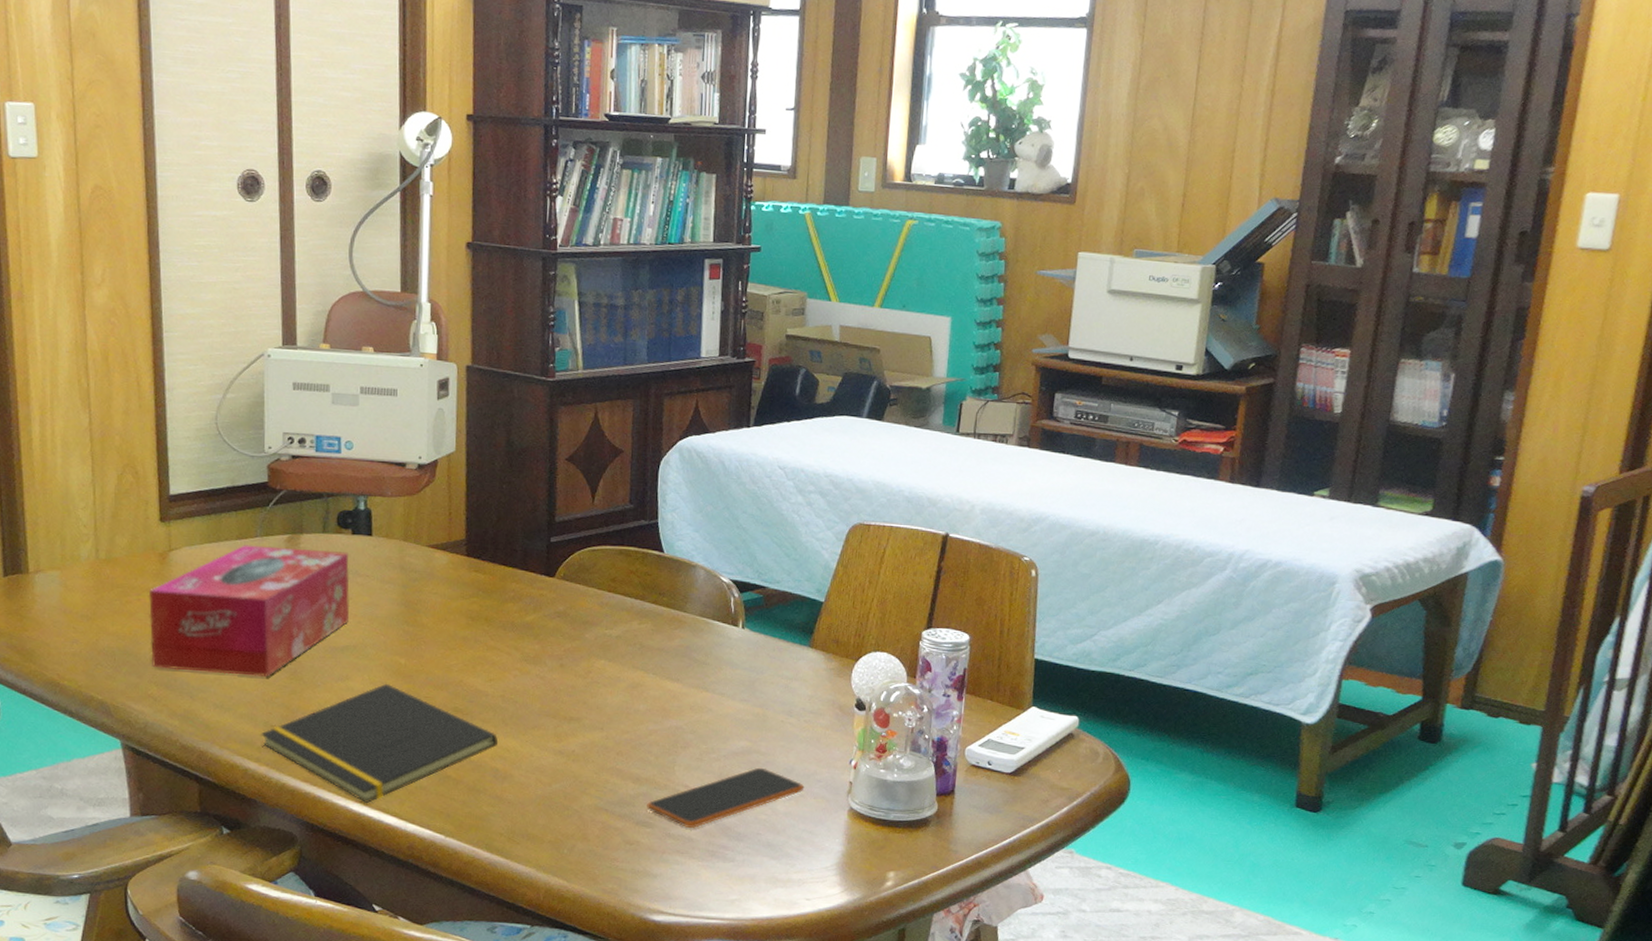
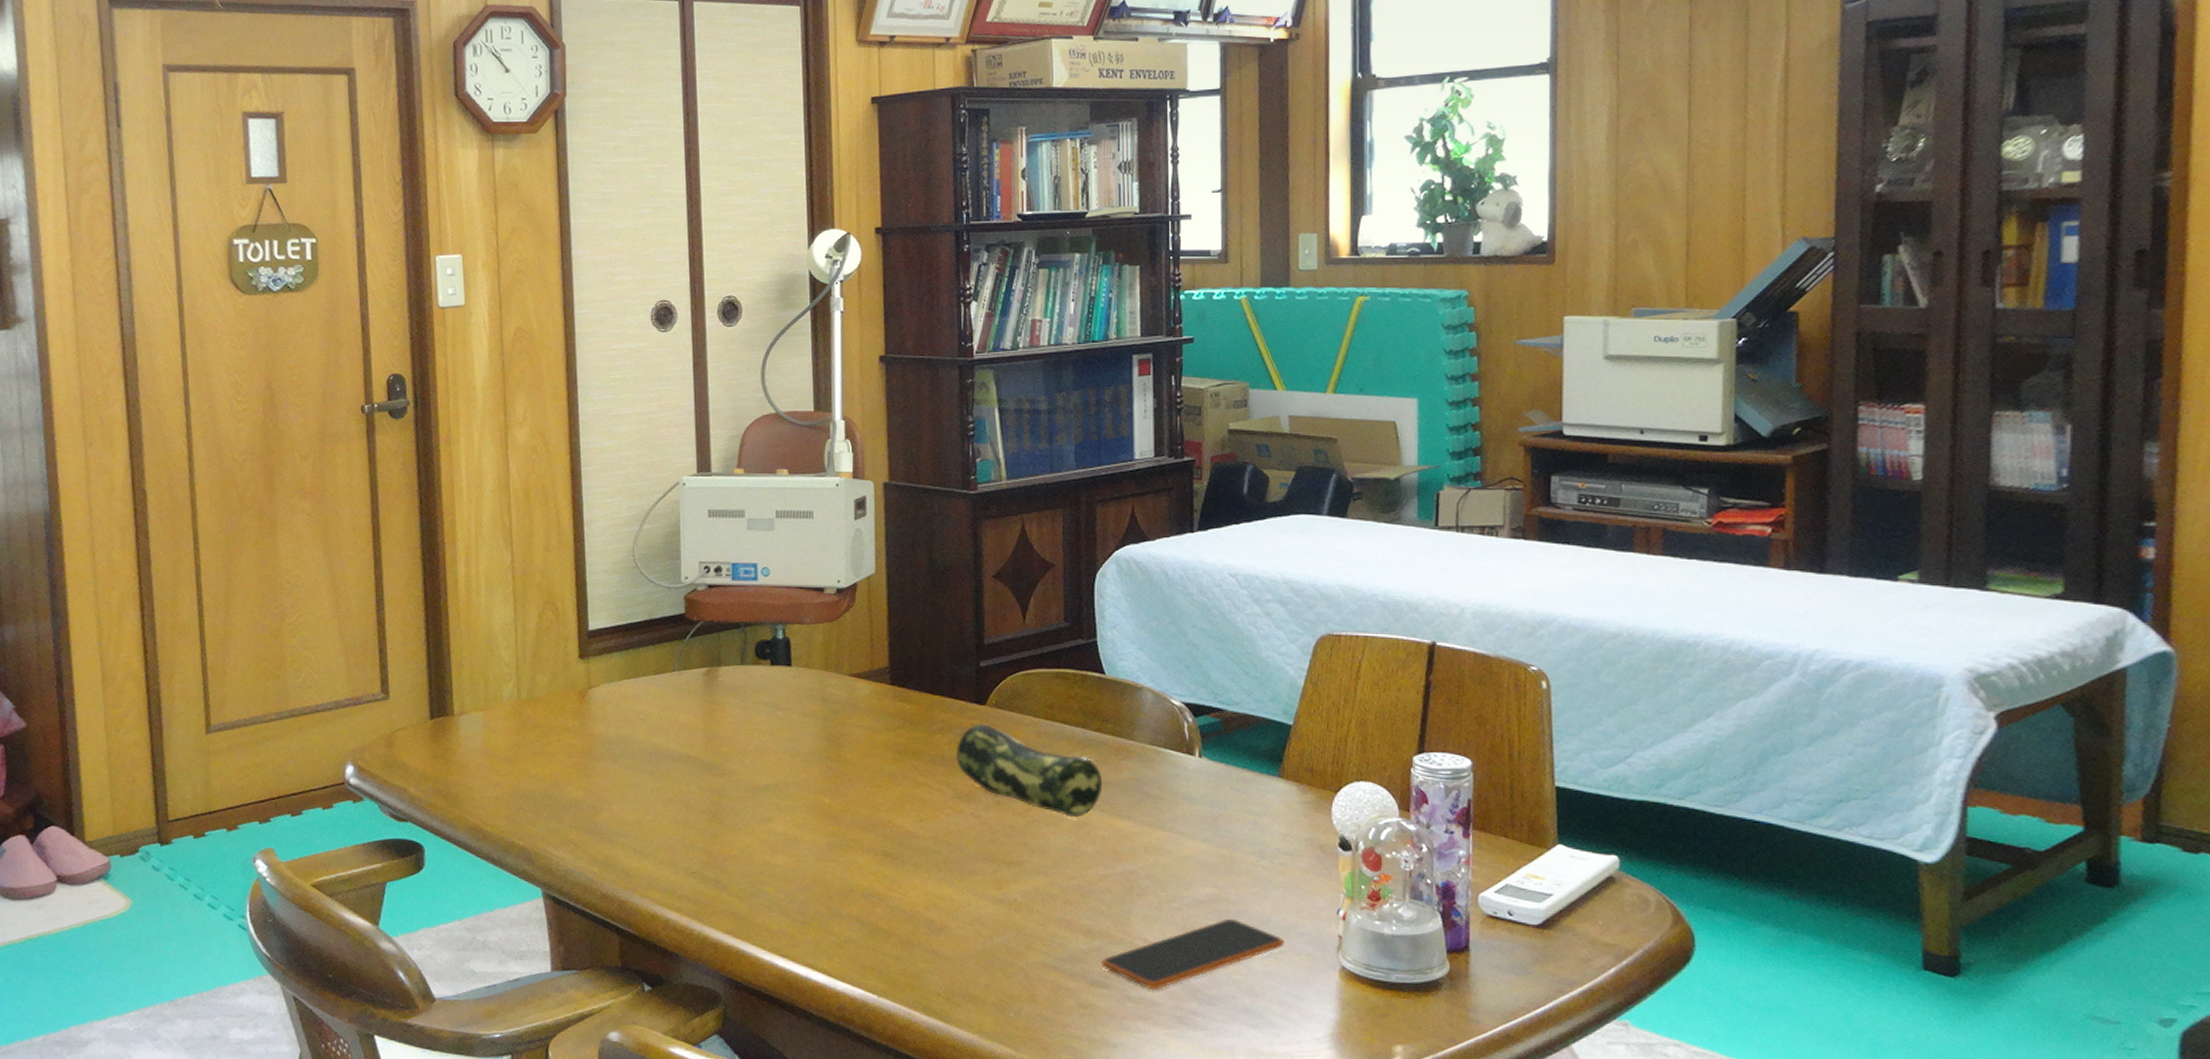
tissue box: present [148,545,350,677] -> none [568,680,771,819]
notepad: present [261,683,499,803] -> none [682,825,932,958]
pencil case: none [525,594,657,680] -> present [956,723,1103,818]

